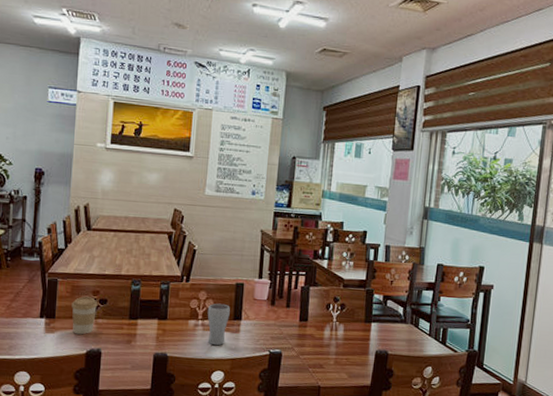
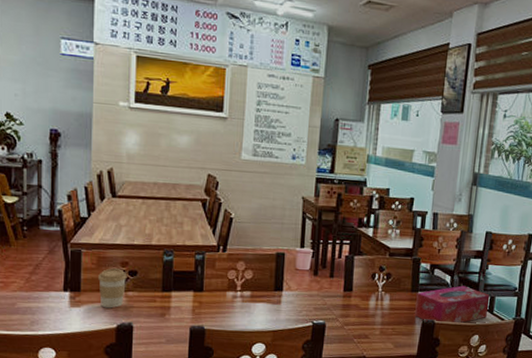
drinking glass: present [207,303,230,346] -> none [246,273,271,318]
tissue box: none [368,317,443,356] -> present [415,285,490,325]

